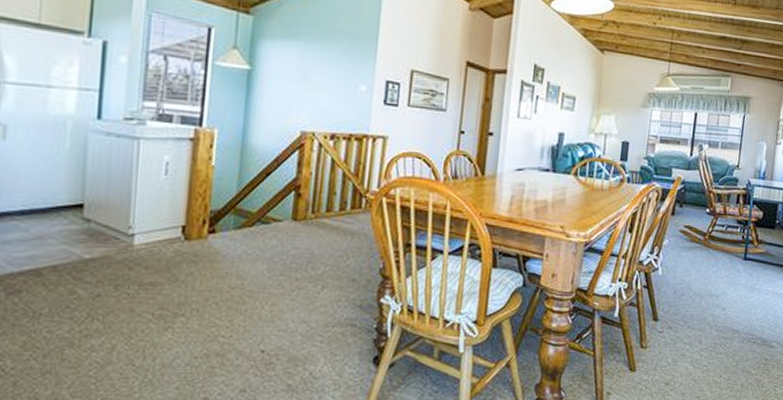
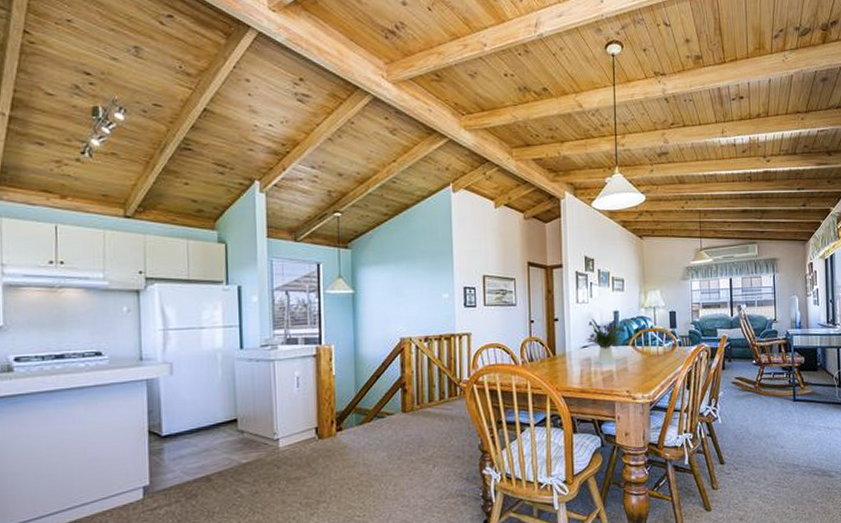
flower arrangement: none [520,137,567,194] -> present [585,318,623,365]

